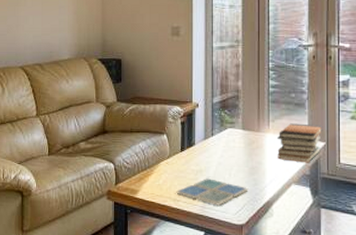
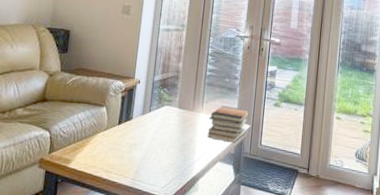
drink coaster: present [176,178,249,206] -> none [109,152,178,179]

